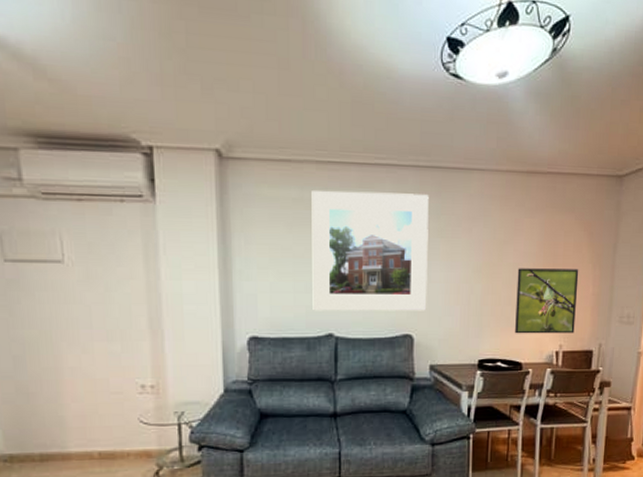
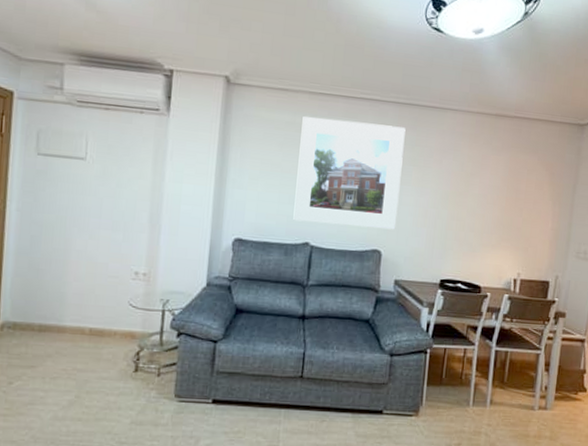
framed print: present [515,268,579,334] -> none [476,199,540,264]

